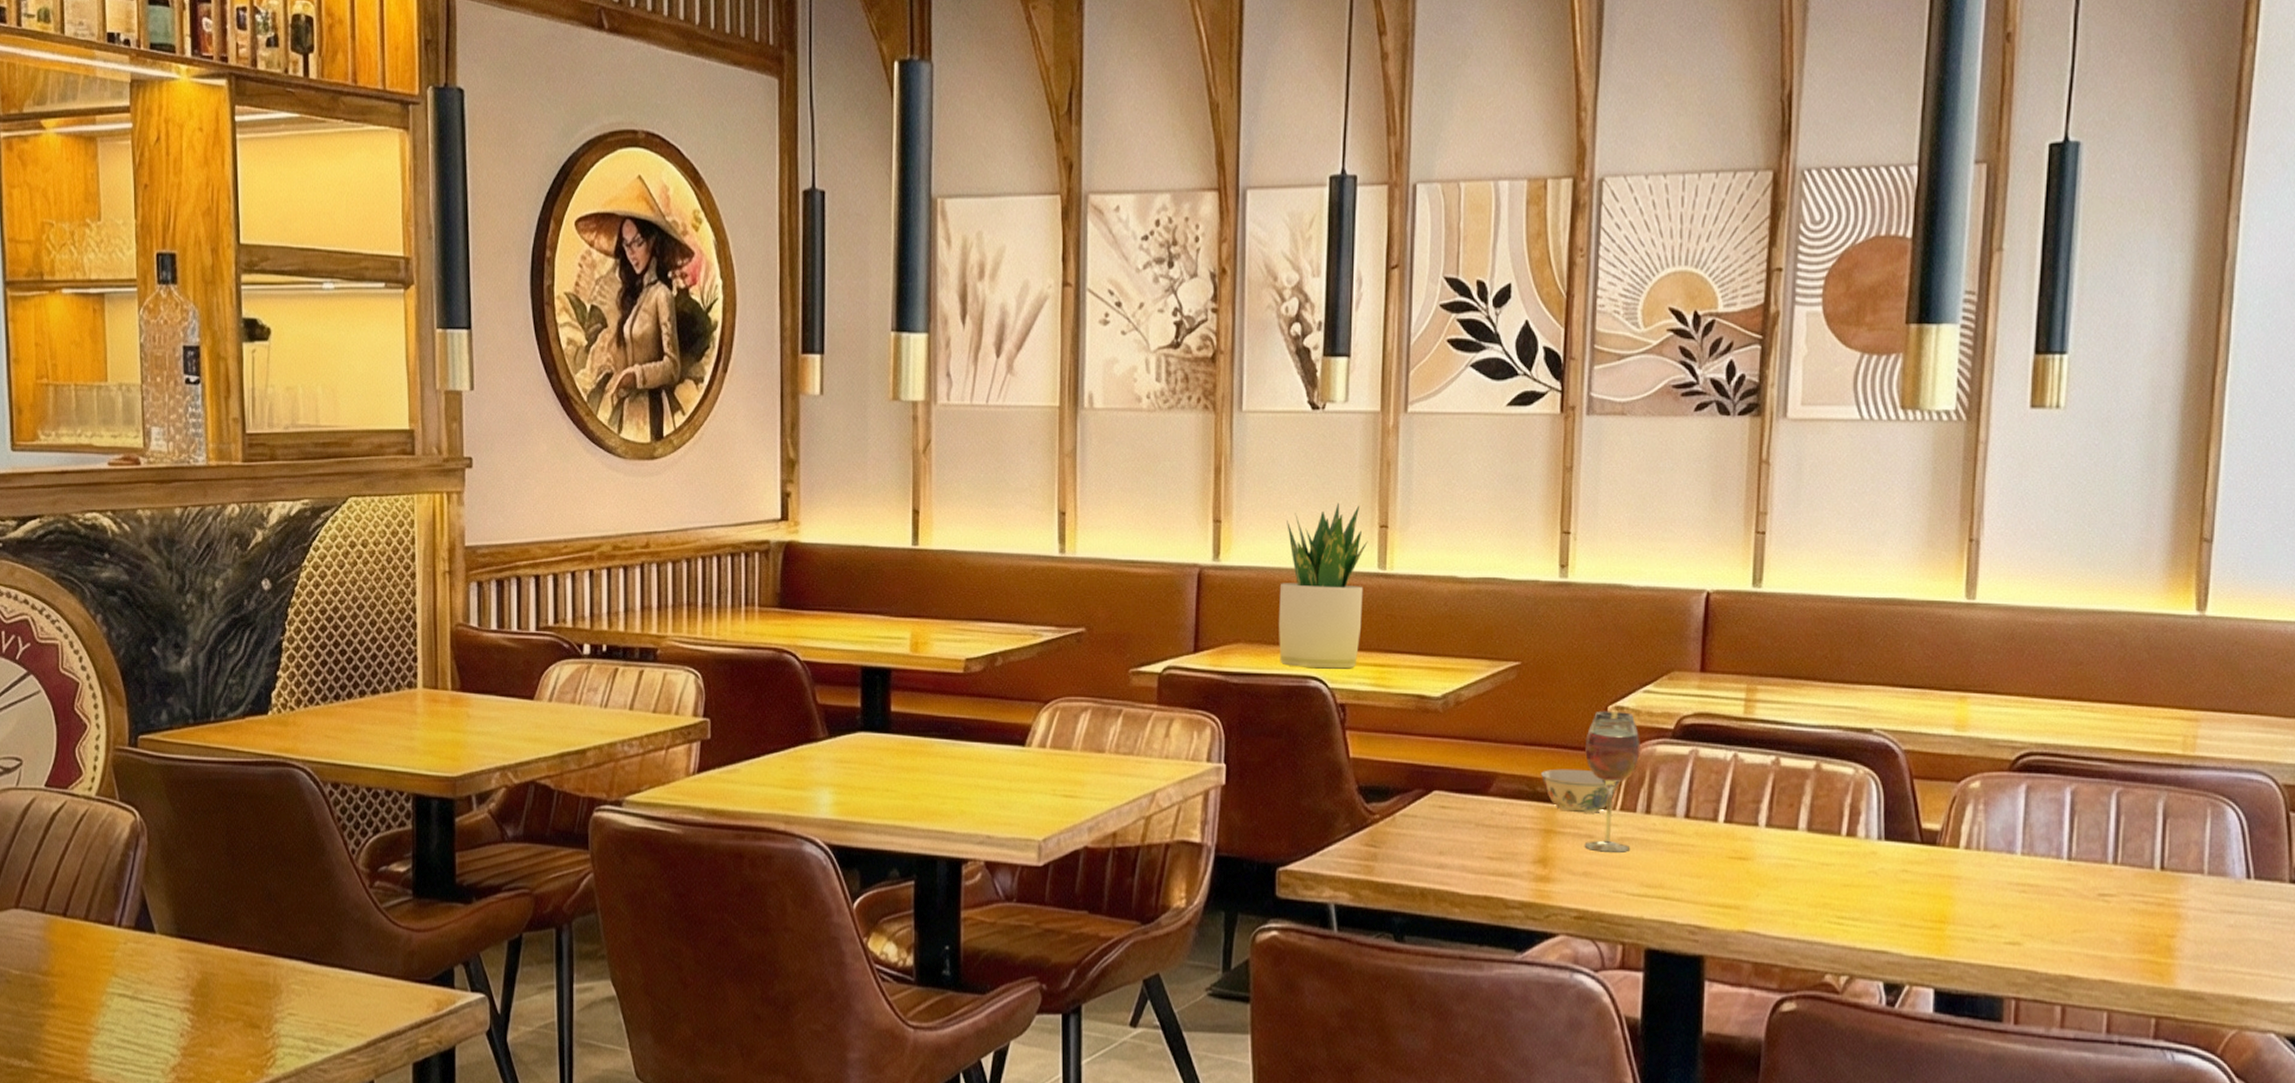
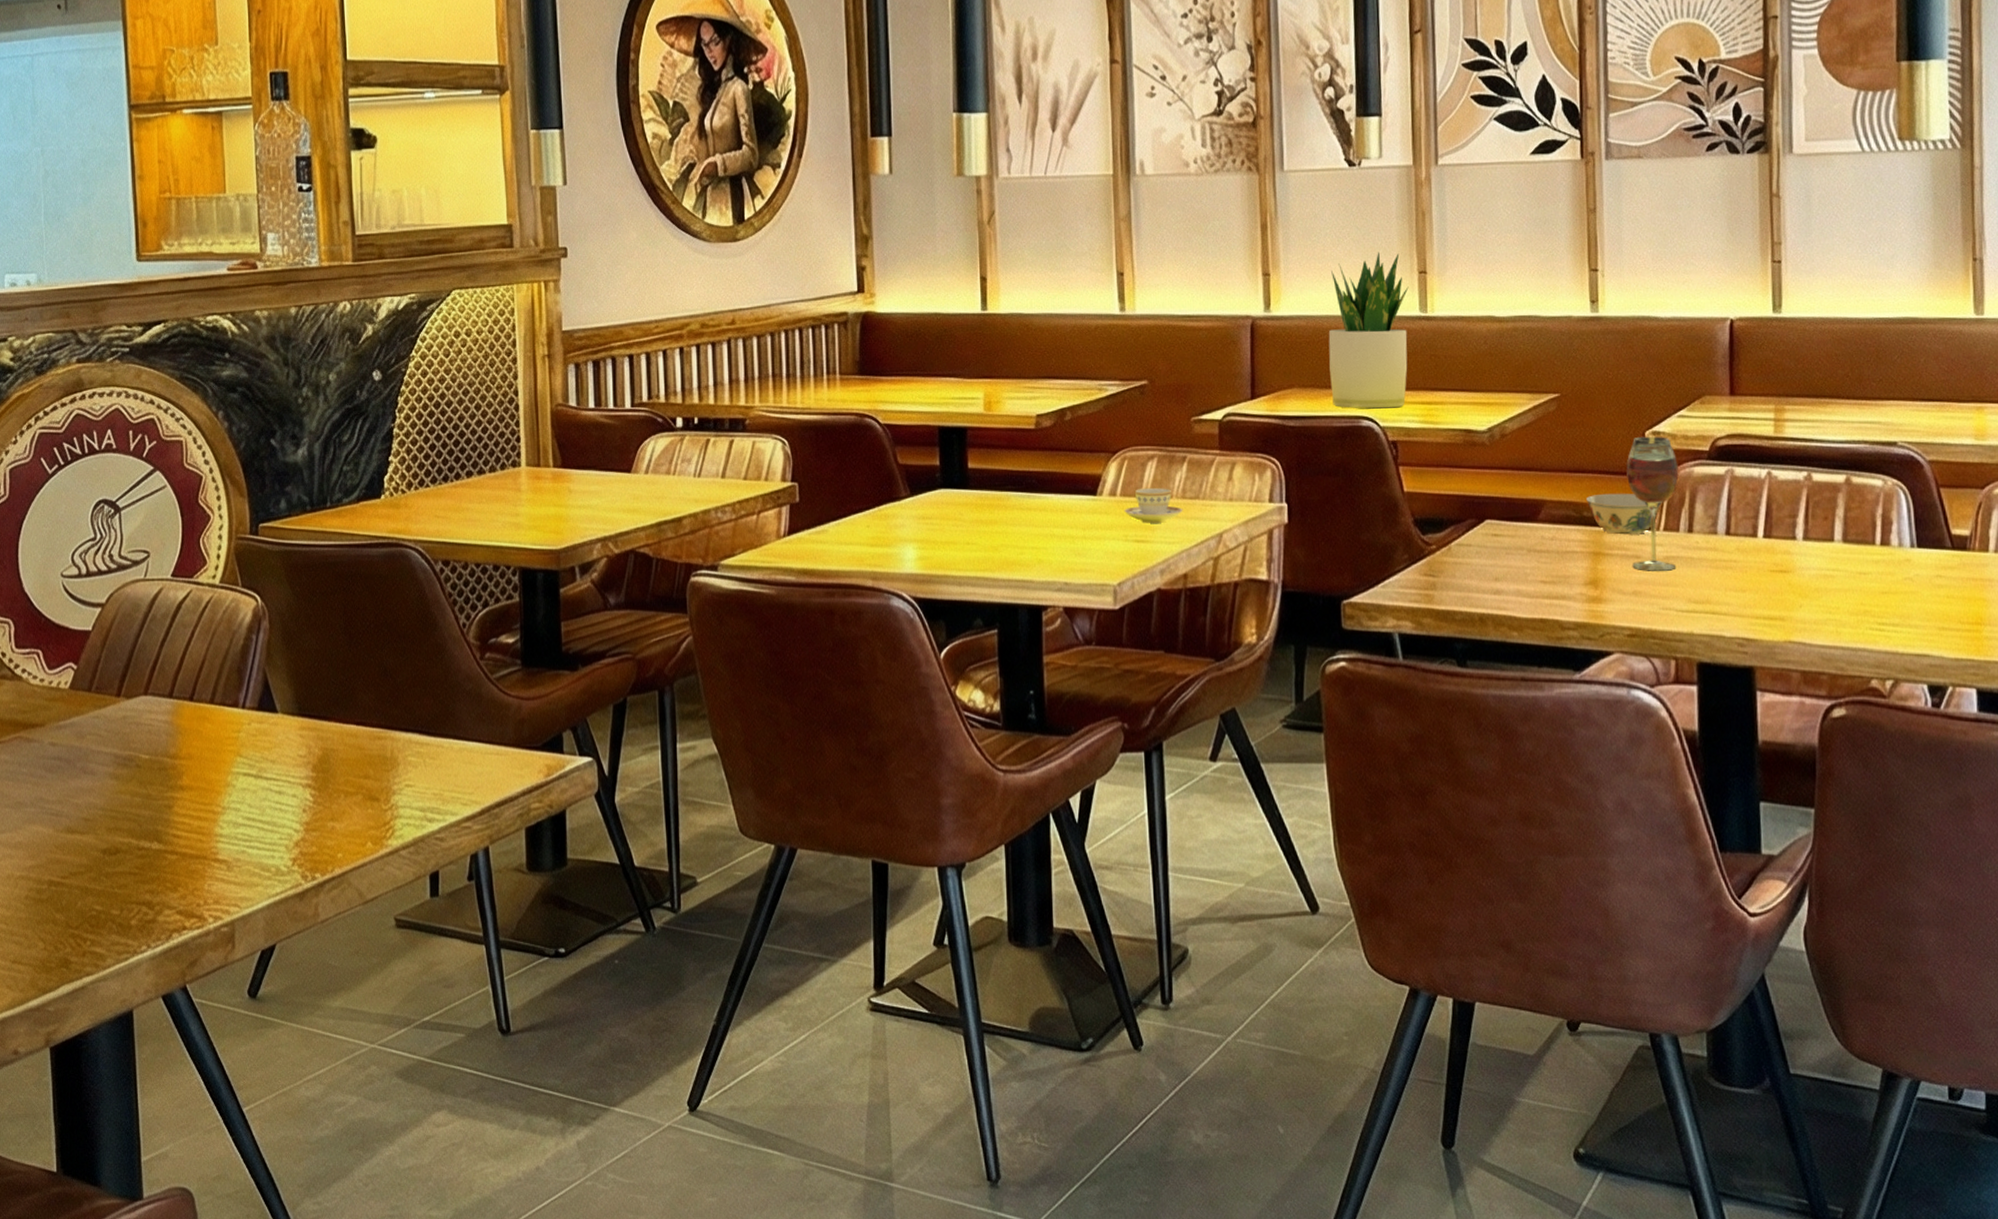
teacup: none [1053,740,1116,778] -> present [1124,487,1183,523]

